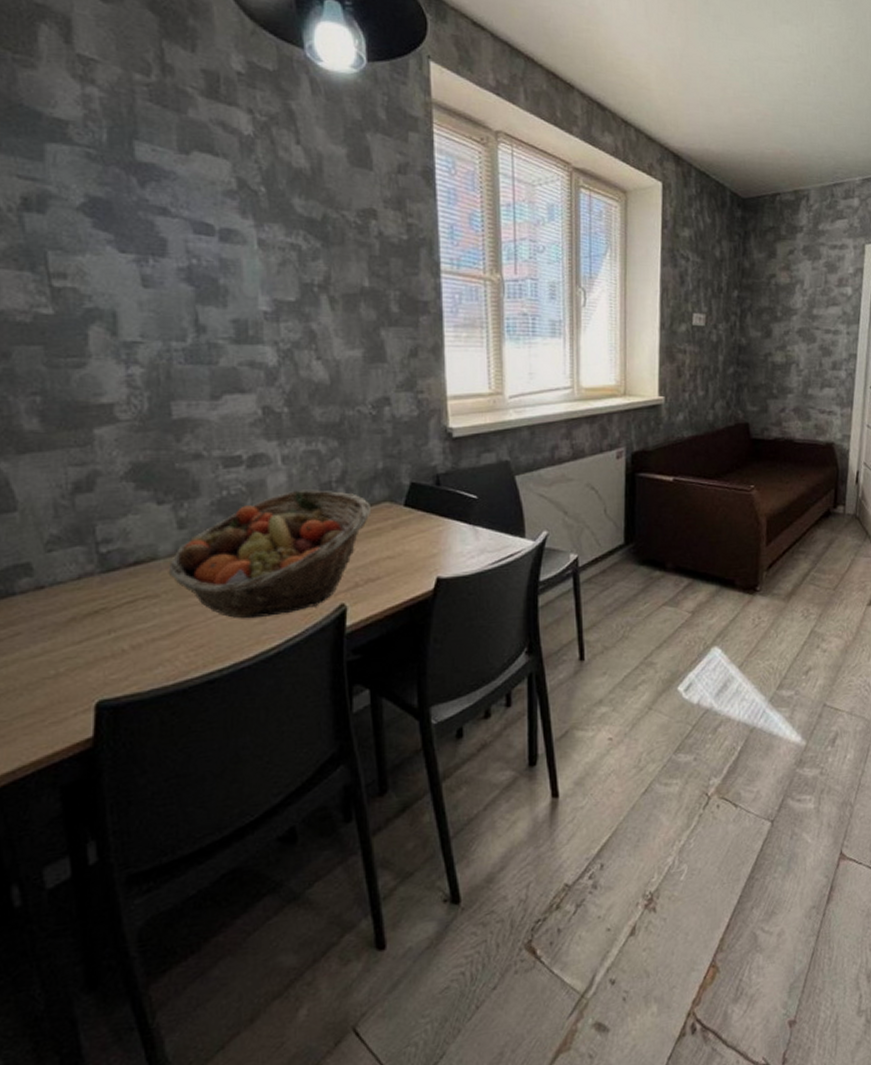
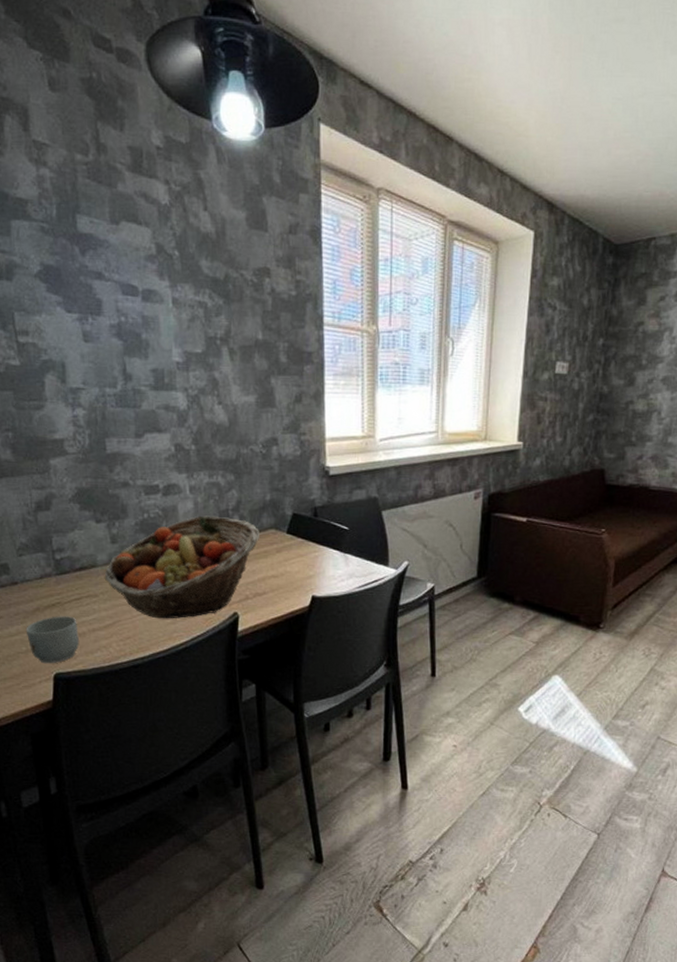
mug: none [55,625,132,690] -> present [26,616,79,664]

